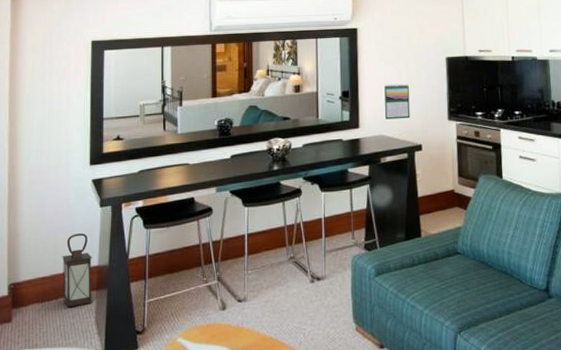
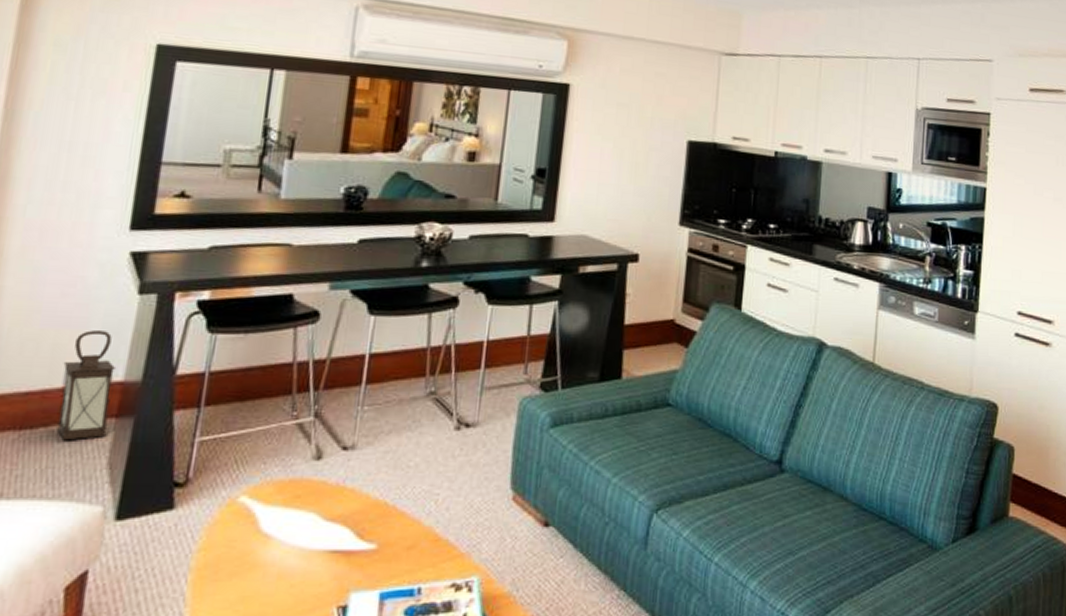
calendar: present [384,84,410,120] -> none [592,166,632,217]

